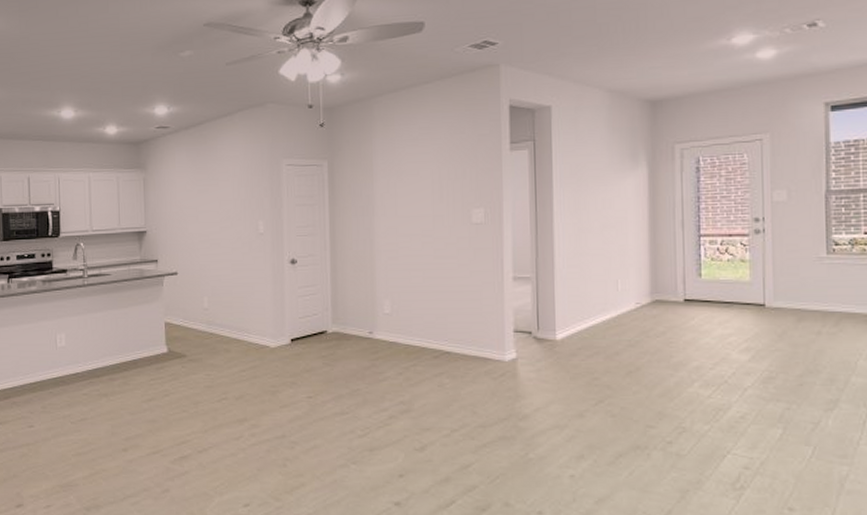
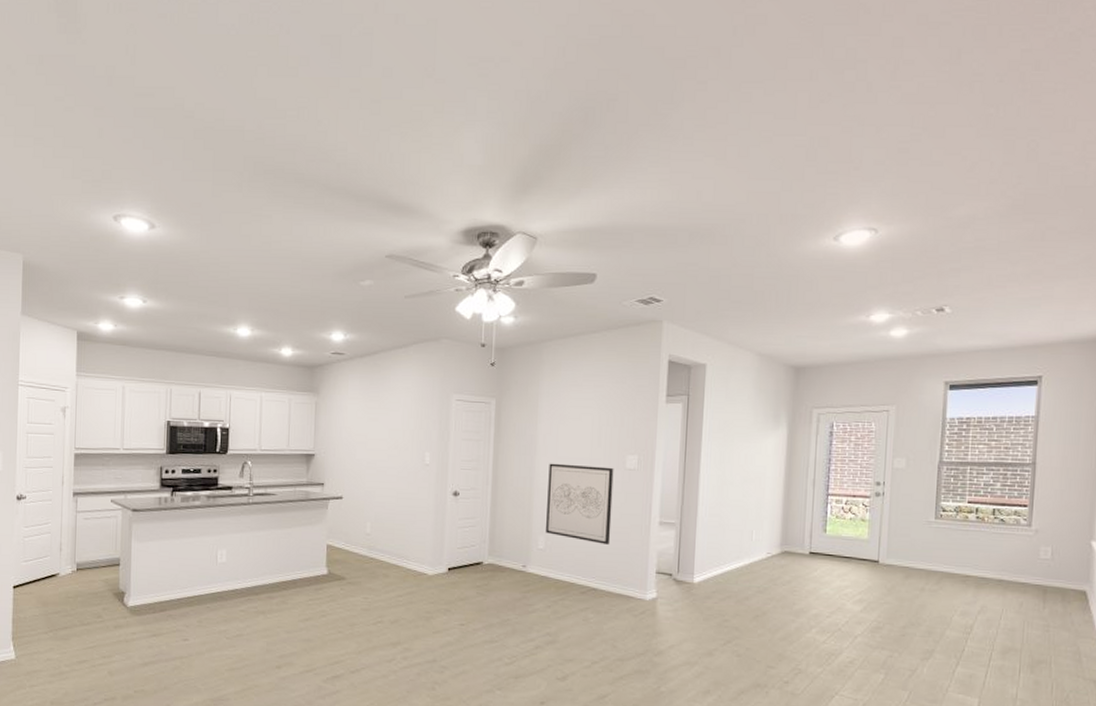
wall art: none [389,222,461,305] -> present [546,463,614,545]

